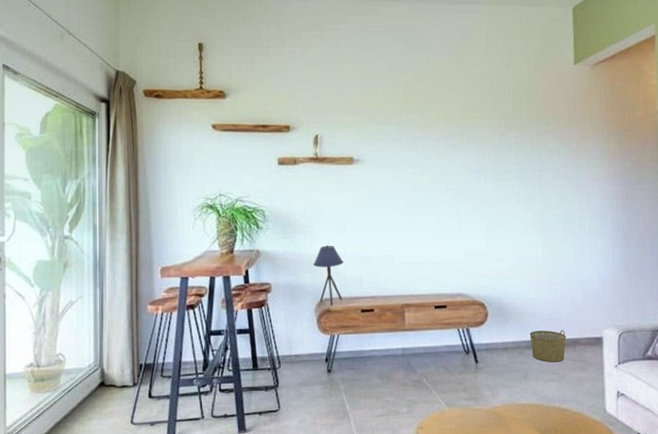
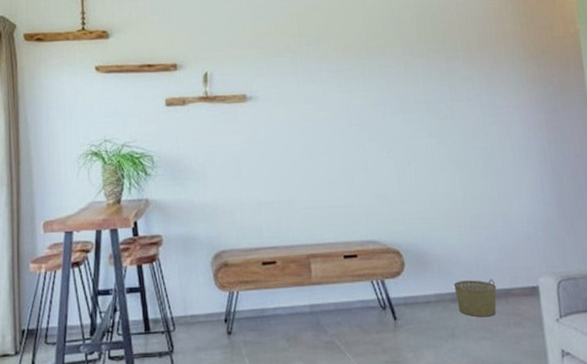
table lamp: present [313,245,344,306] -> none [207,191,241,259]

